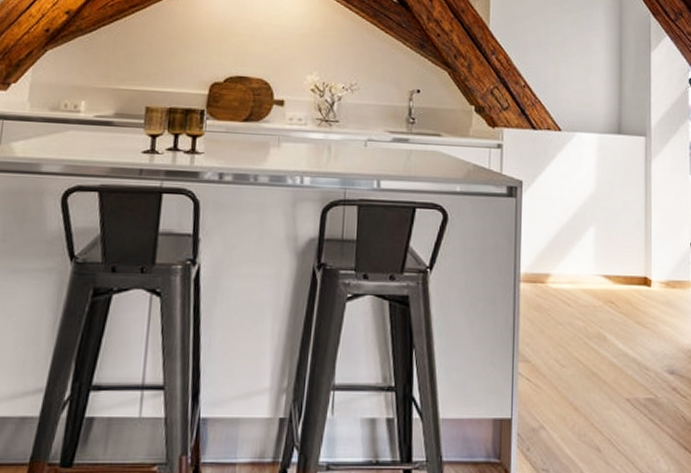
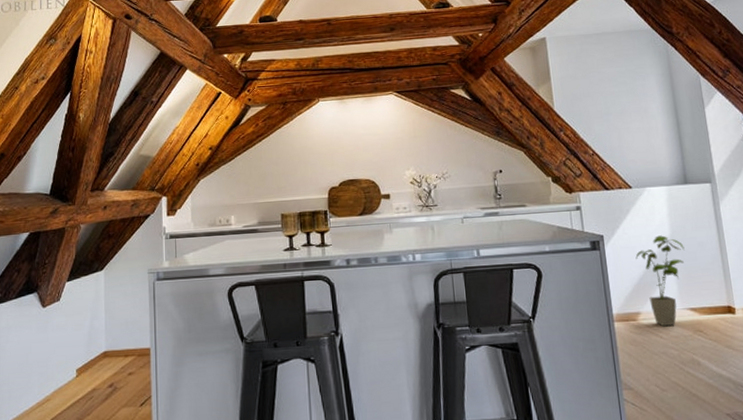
house plant: none [554,188,608,294] -> present [635,235,685,327]

